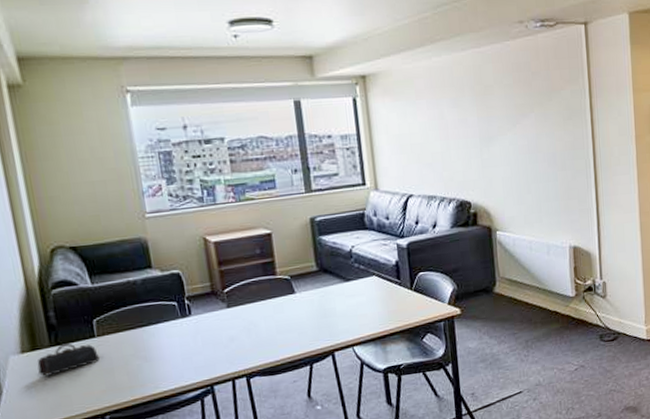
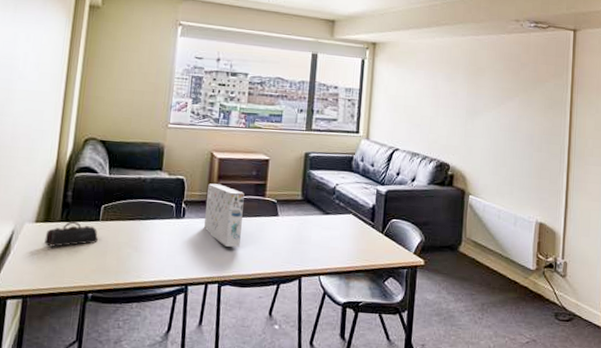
toy set box: none [208,270,260,337] -> present [204,183,245,247]

